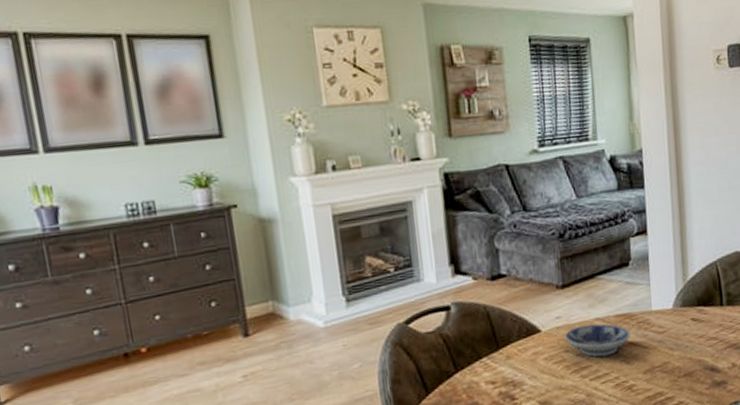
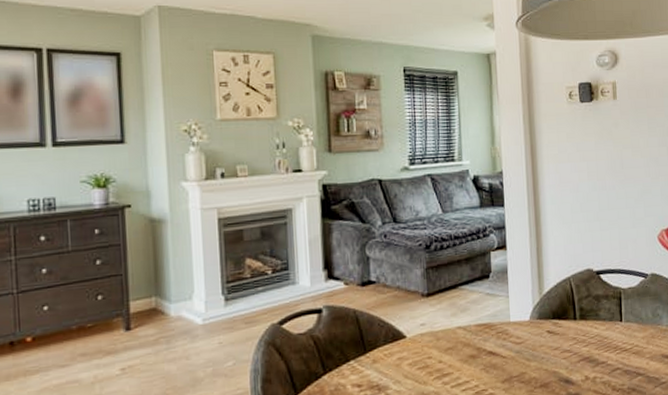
bowl: present [565,324,630,357] -> none [429,332,490,365]

